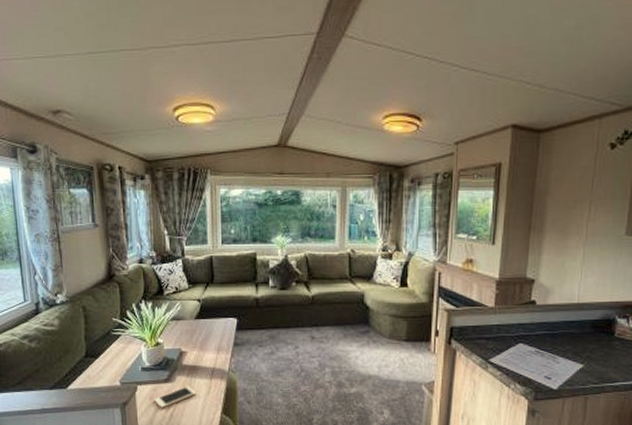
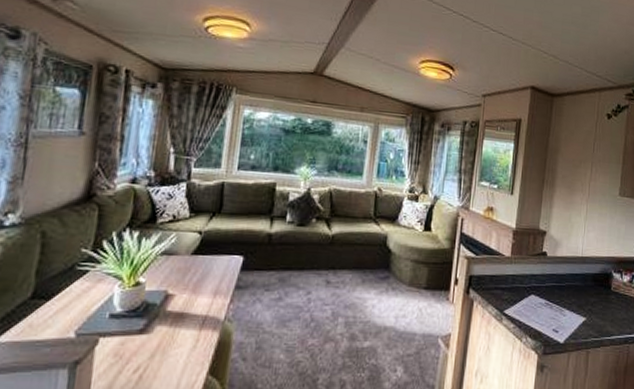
cell phone: present [153,386,197,408] -> none [118,338,179,368]

